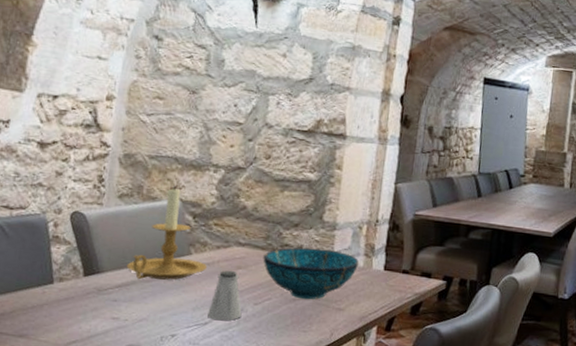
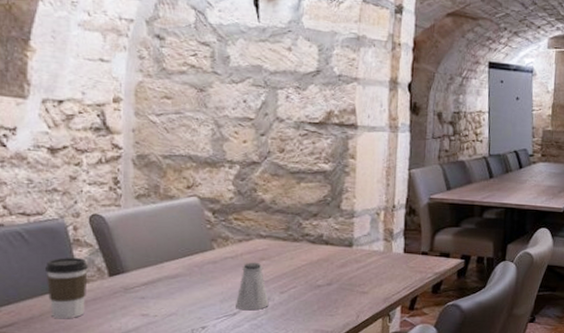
coffee cup: none [21,254,64,318] -> present [46,258,88,319]
candle holder: present [126,185,207,280] -> none [151,183,230,276]
decorative bowl: present [263,247,359,300] -> none [285,236,379,286]

